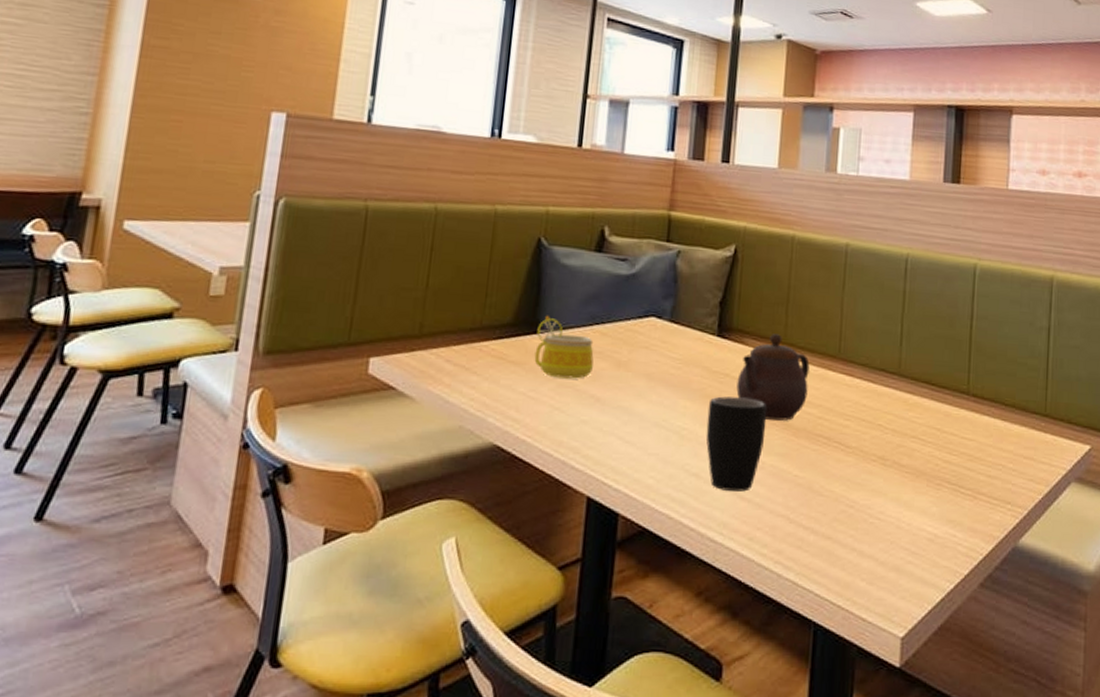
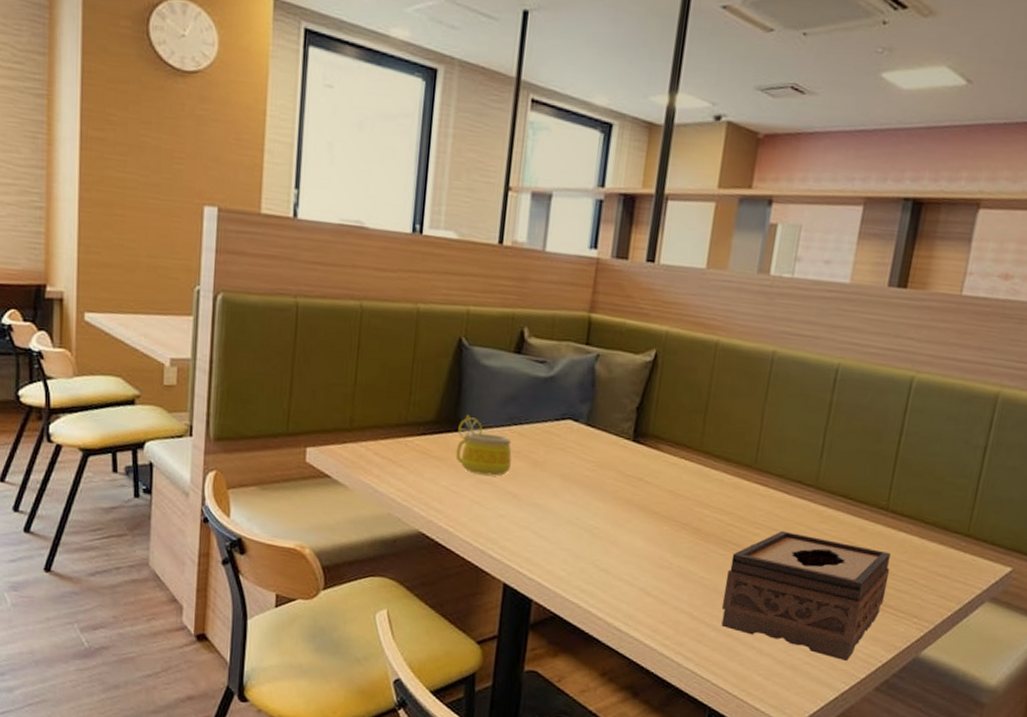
mug: present [706,396,767,492] -> none [616,499,678,589]
teapot: present [736,334,810,421] -> none [648,441,724,526]
tissue box: none [818,420,979,556] -> present [721,530,891,661]

